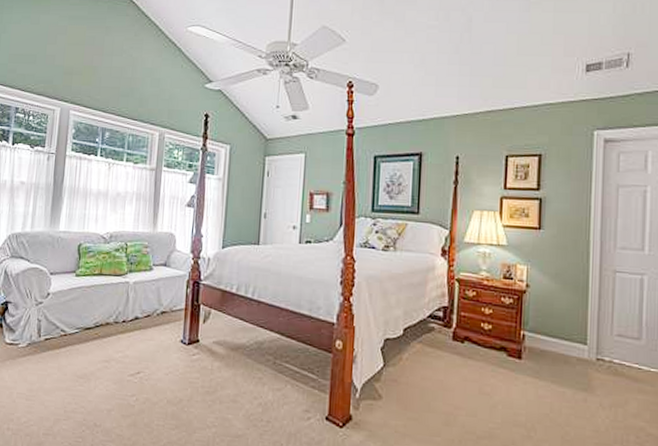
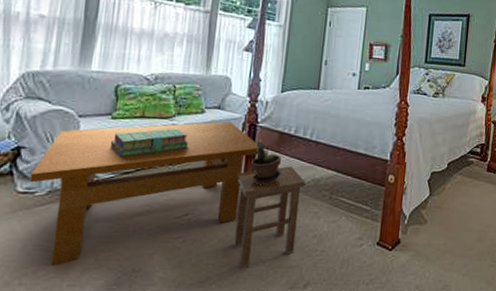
table: none [14,278,202,414] -> present [29,121,259,266]
stack of books: none [75,285,140,313] -> present [111,128,189,157]
stool: none [182,326,249,433] -> present [234,166,305,269]
potted plant: none [195,298,225,346] -> present [251,140,282,186]

